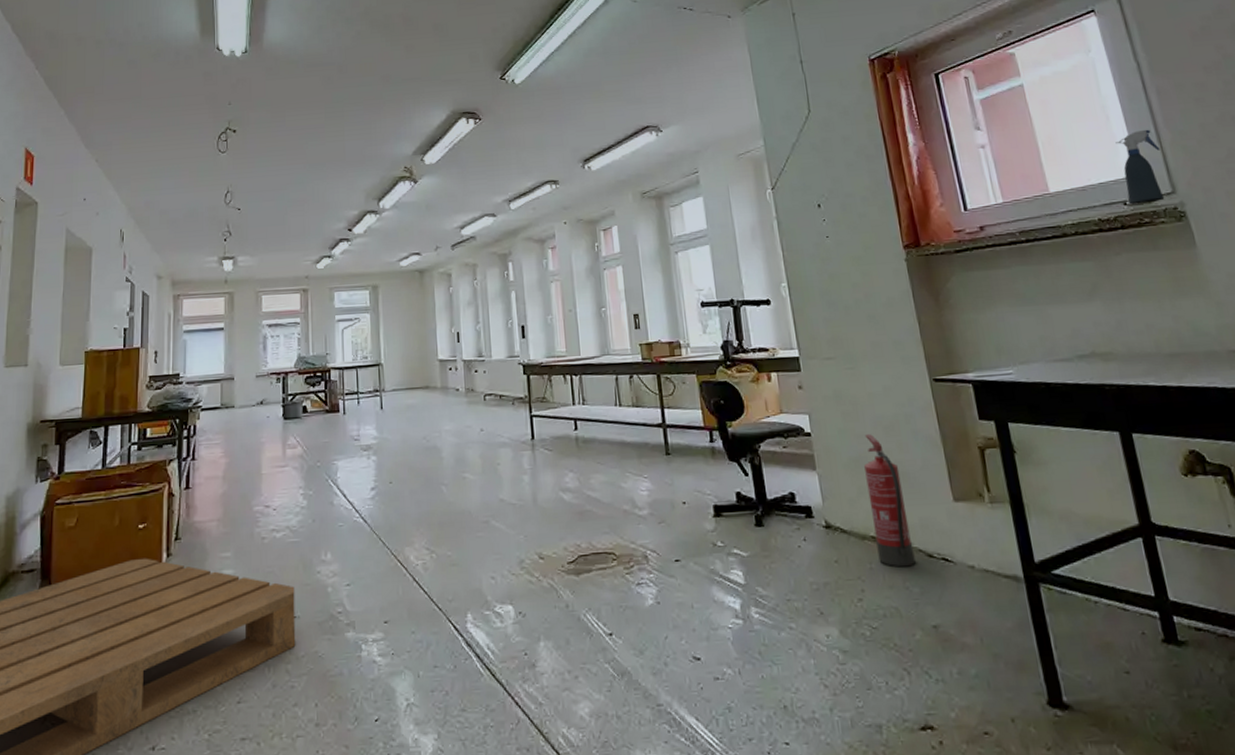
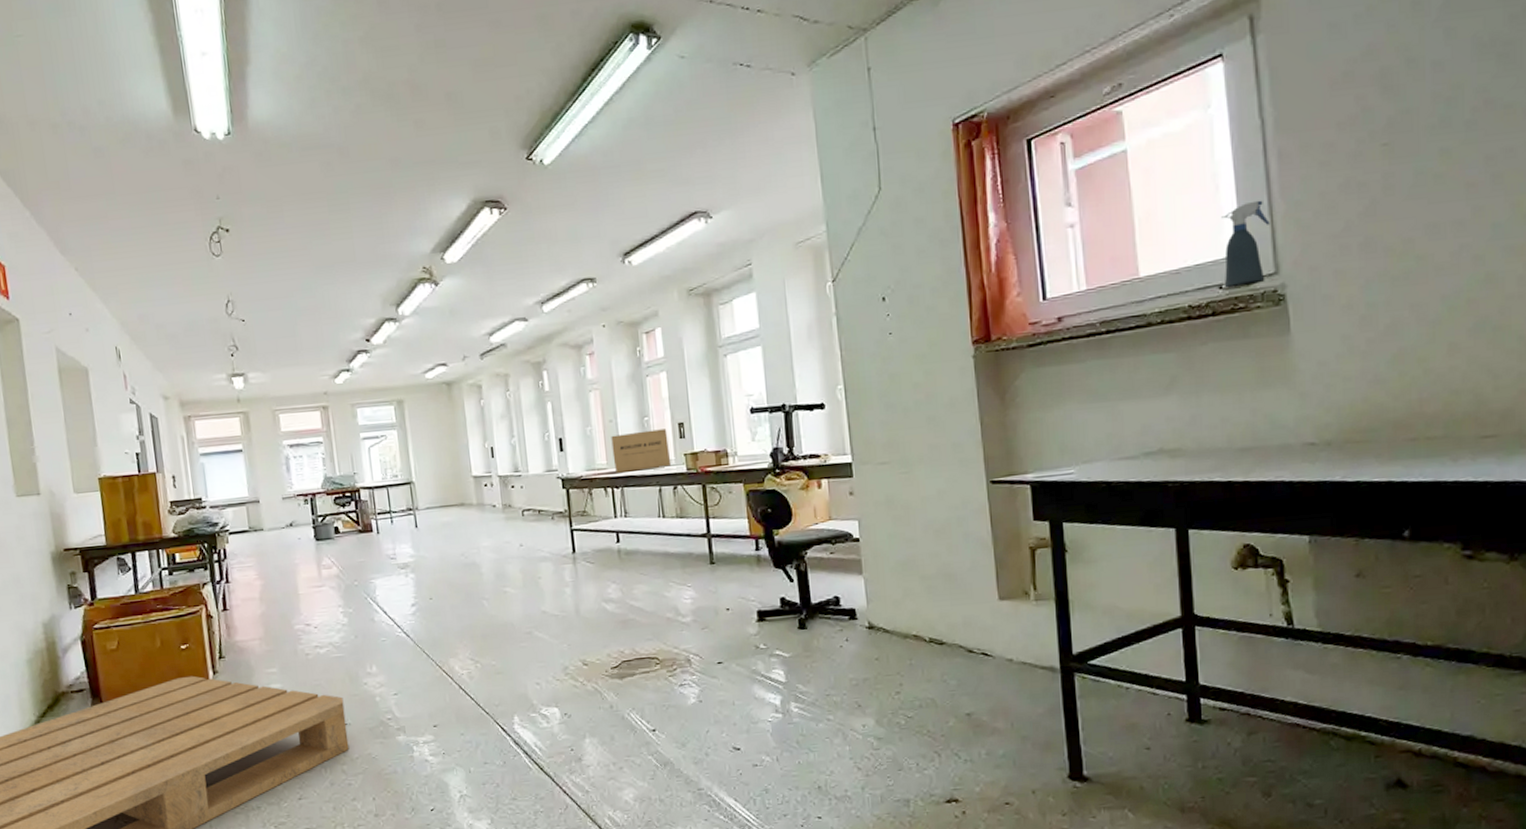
box: none [570,319,628,362] -> present [611,429,672,474]
fire extinguisher: present [864,434,916,567] -> none [912,538,955,663]

